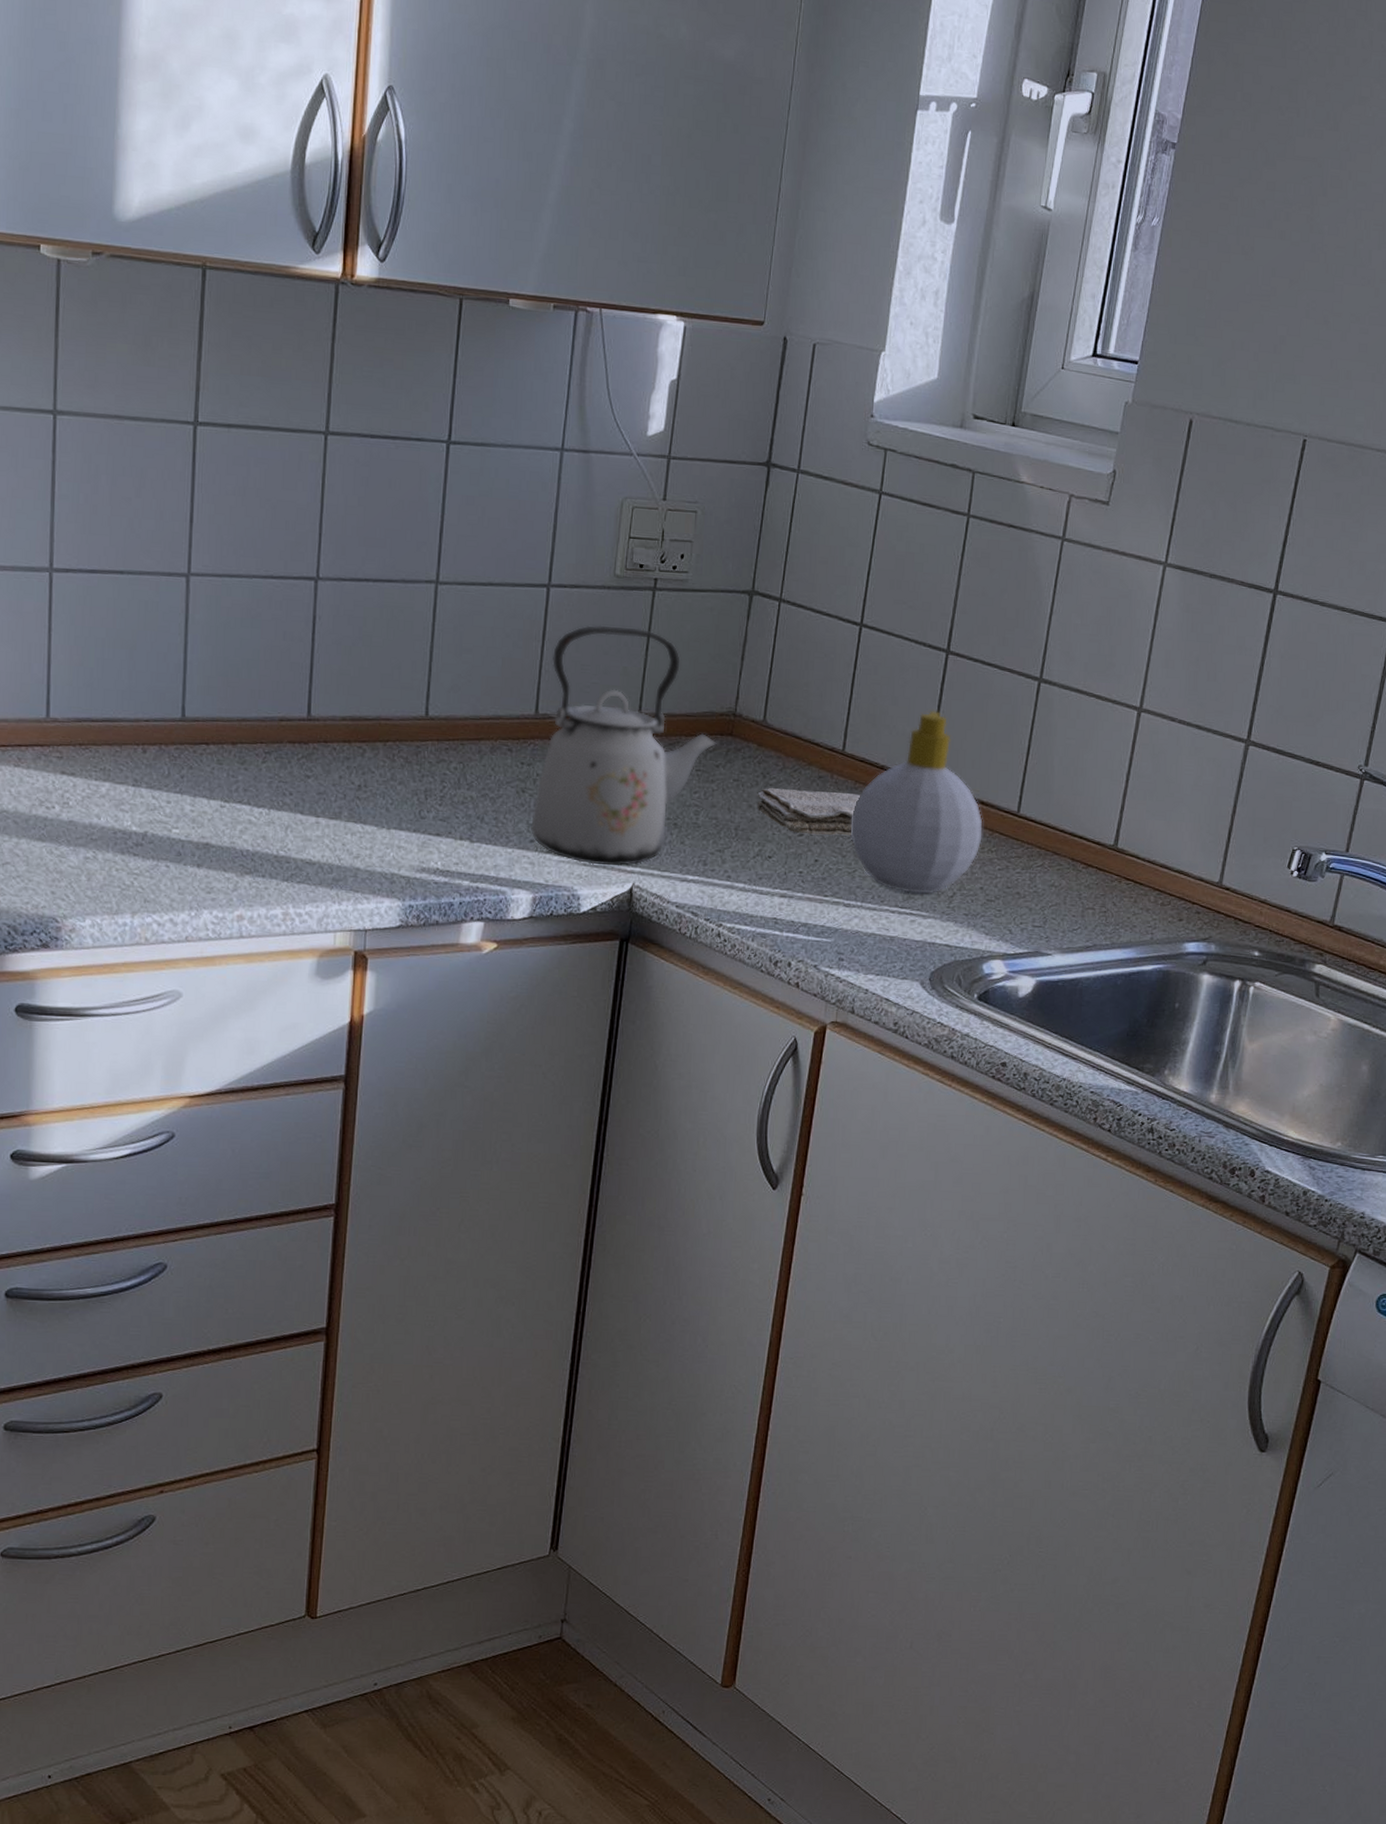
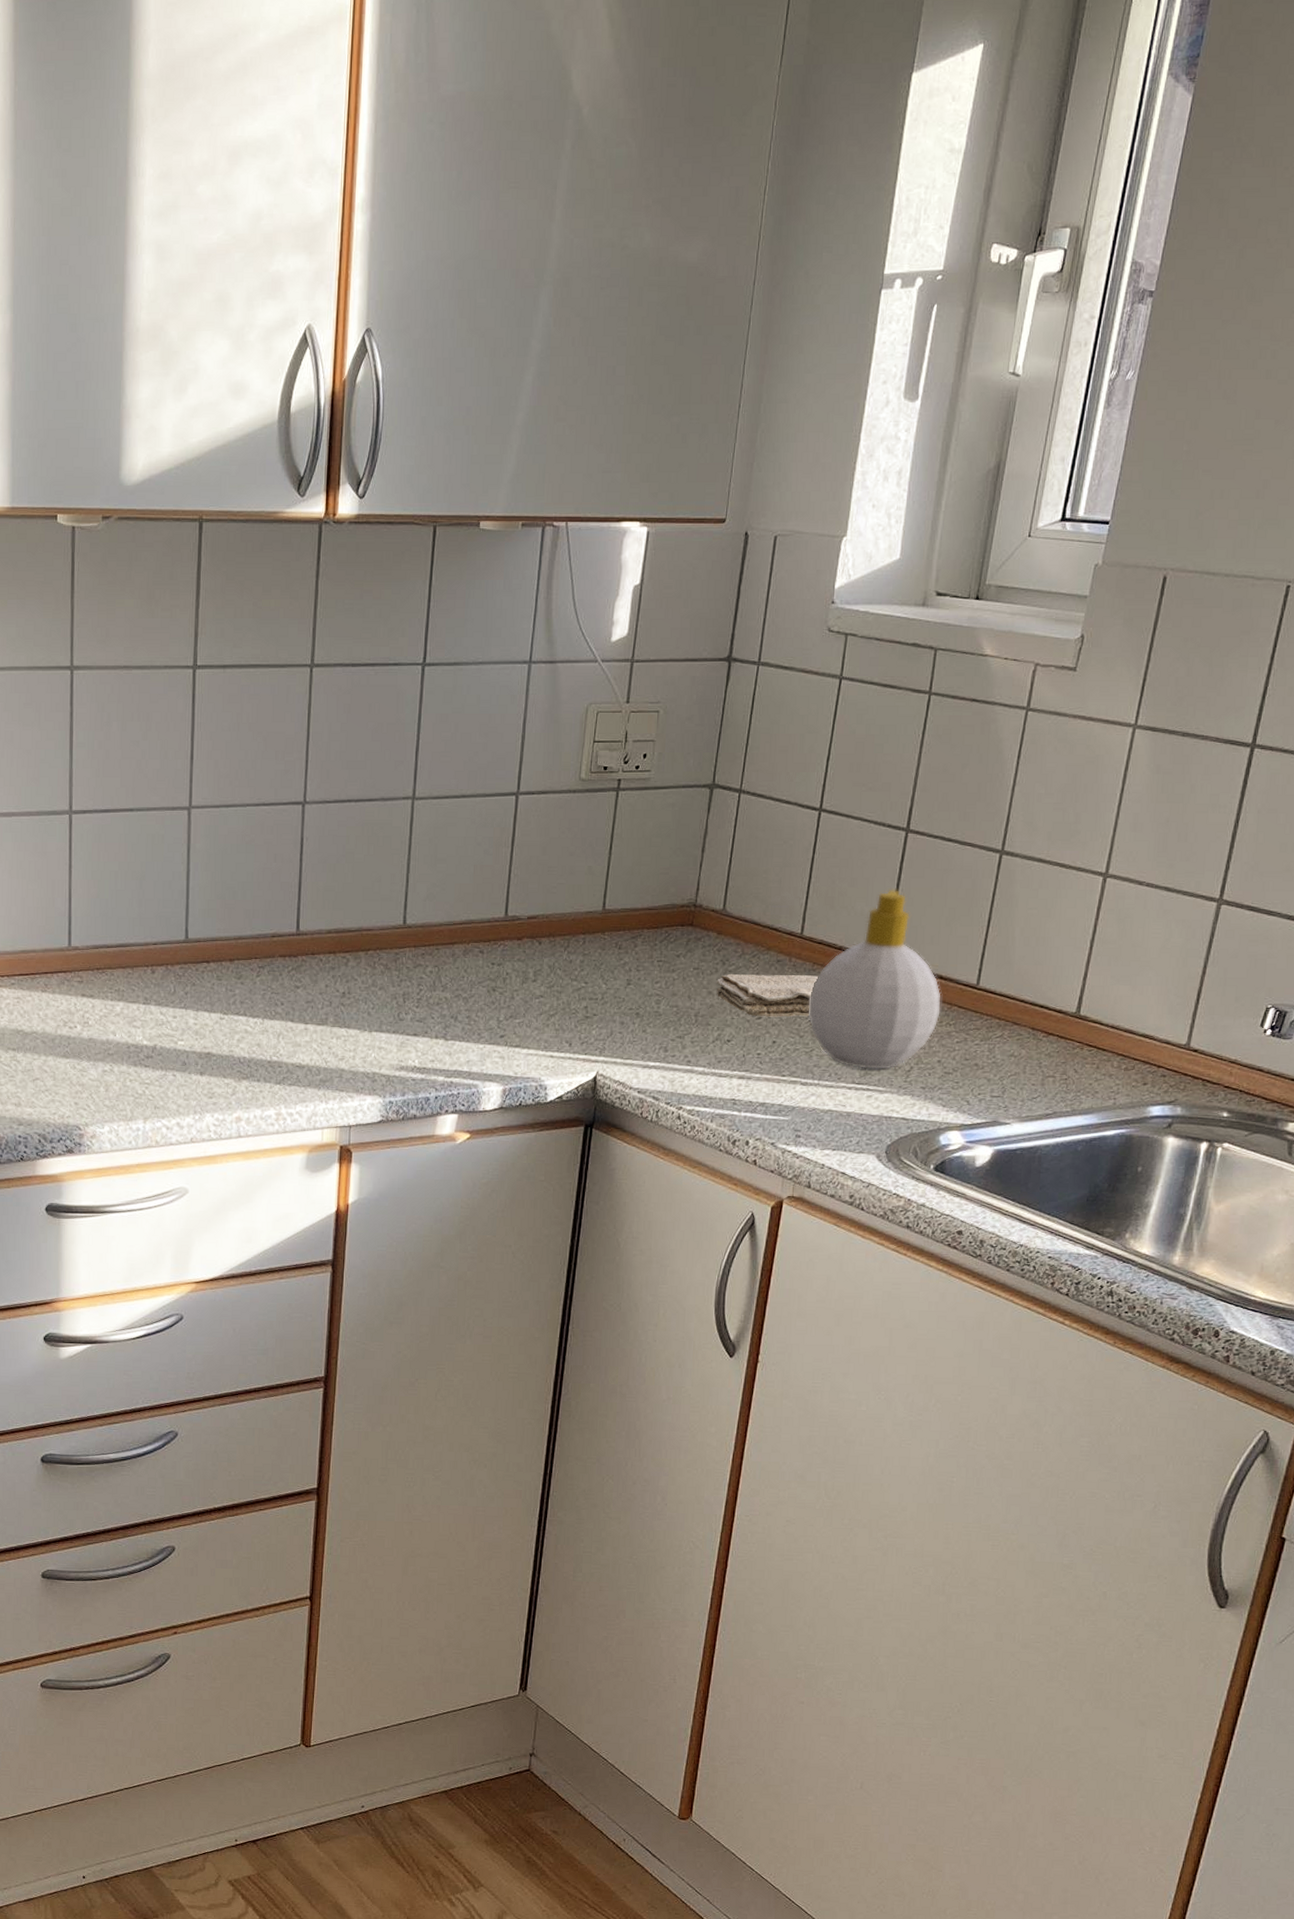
kettle: present [529,625,717,866] -> none [500,828,678,1056]

